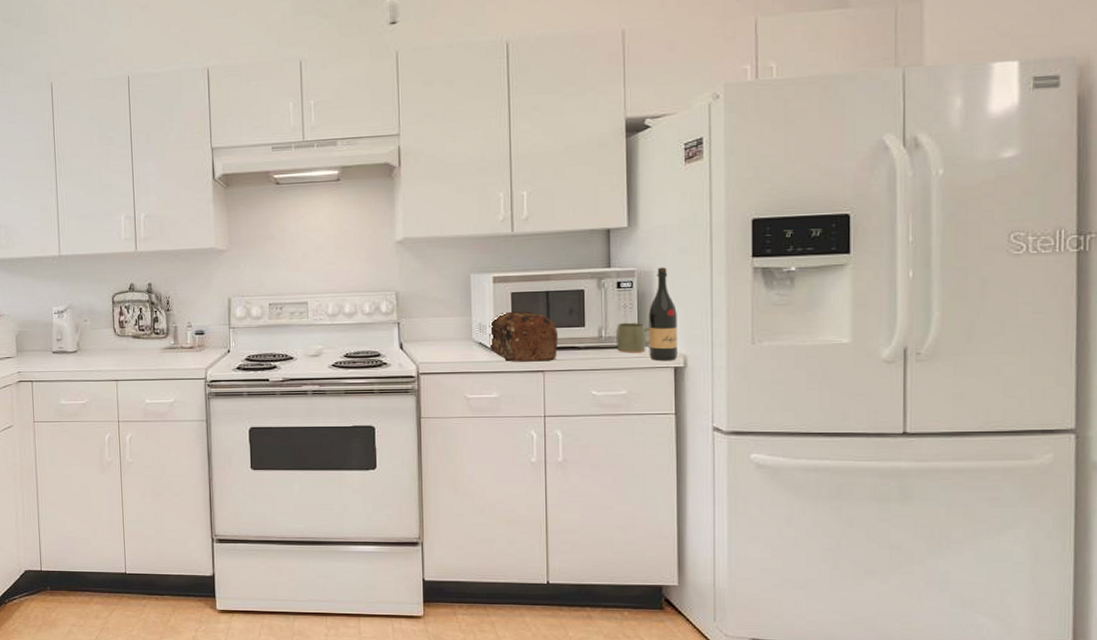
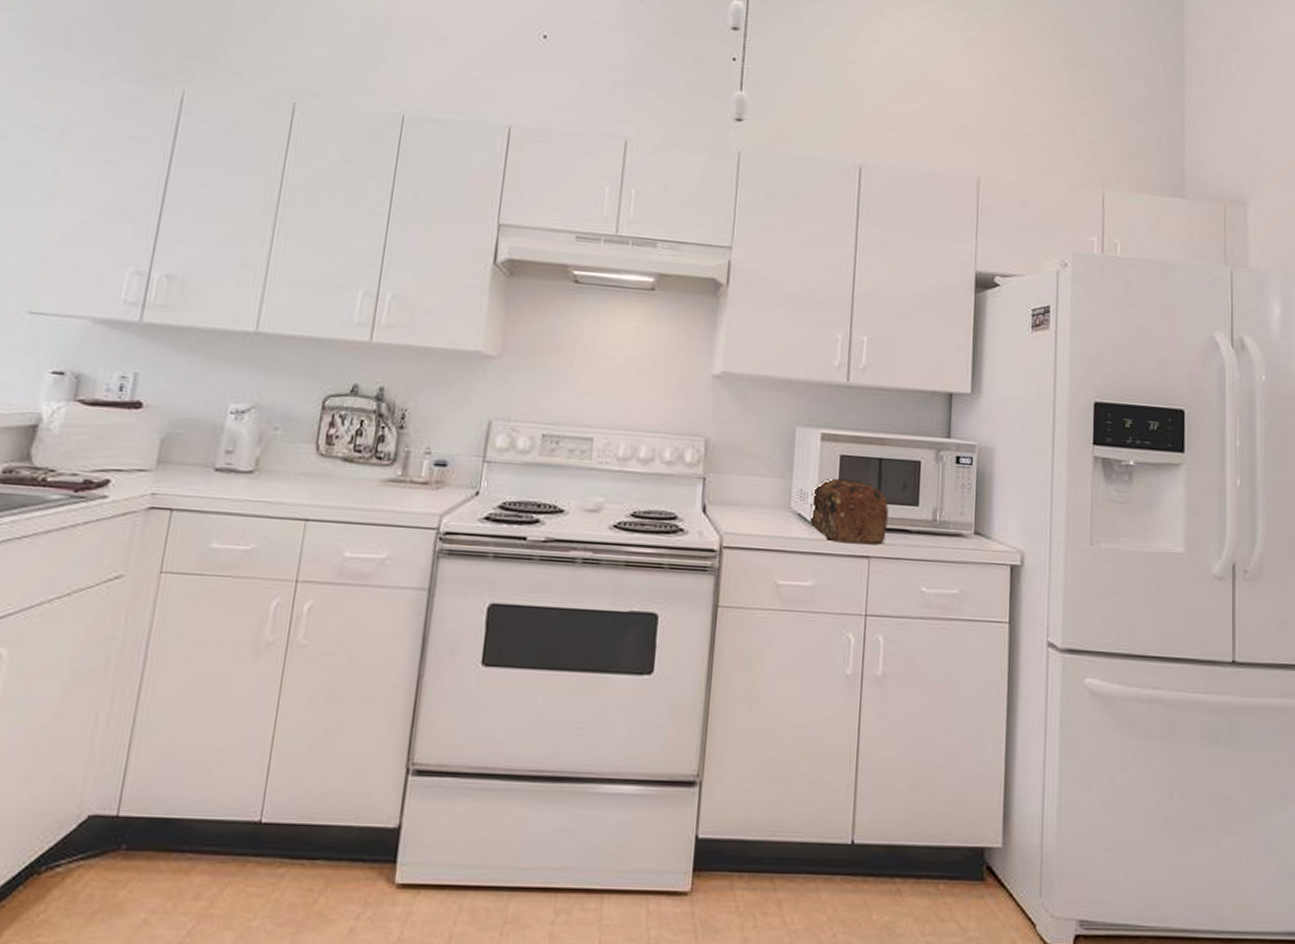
mug: present [617,323,650,353] -> none [951,506,988,544]
wine bottle: present [649,267,677,362] -> none [985,444,1017,558]

